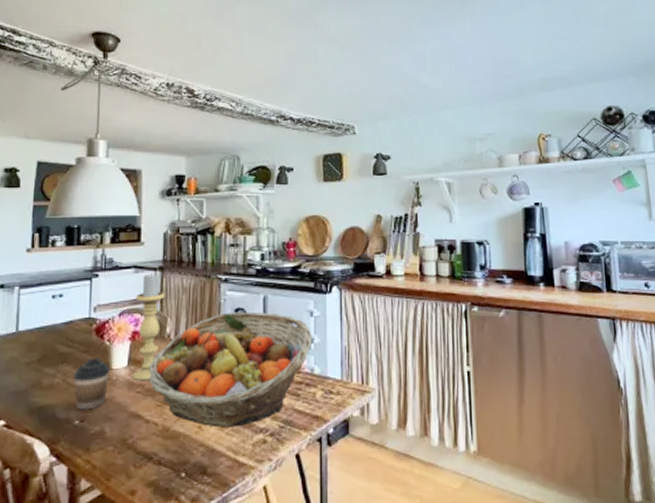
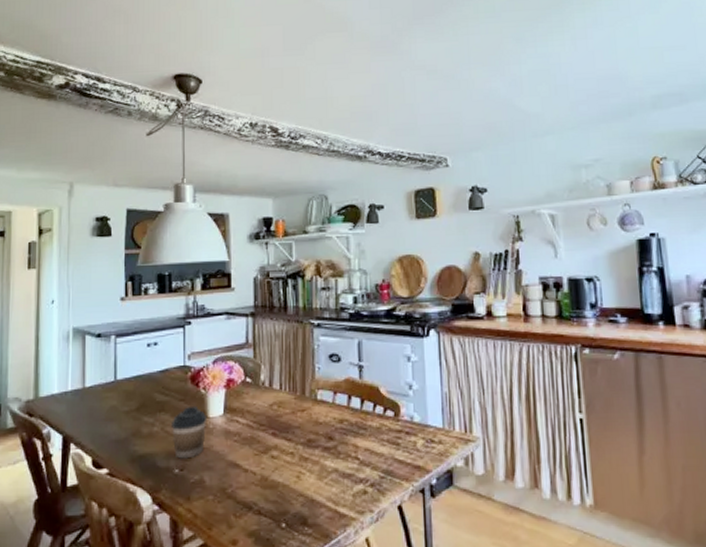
candle holder: present [133,273,165,381] -> none [229,319,257,430]
fruit basket: present [149,311,313,427] -> none [245,357,411,477]

